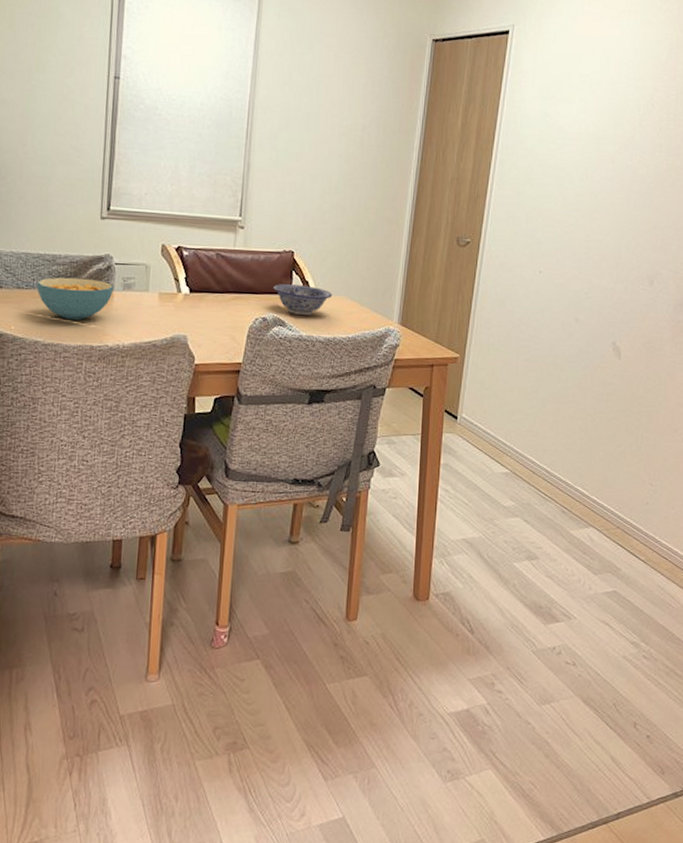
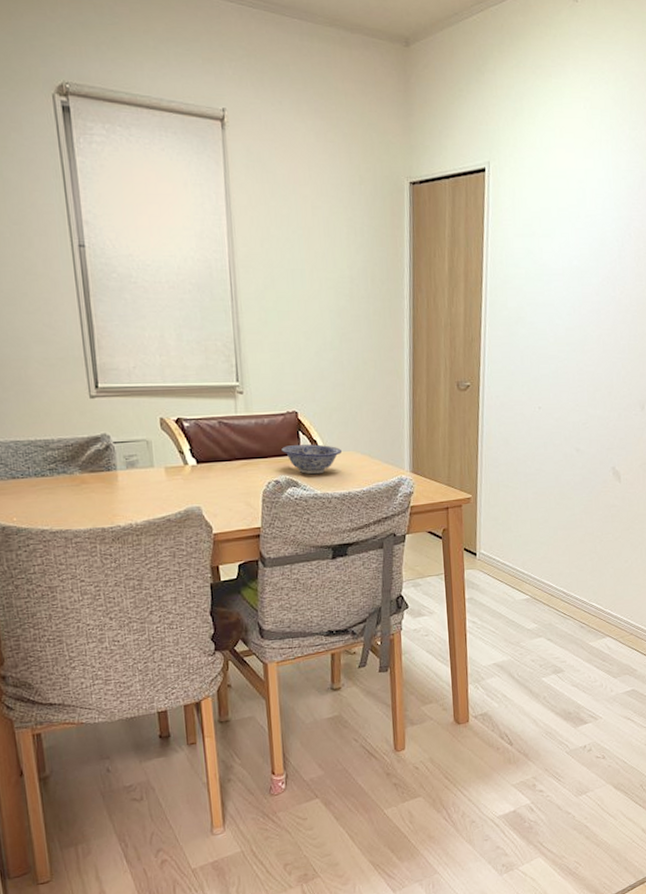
cereal bowl: present [37,277,114,320] -> none [33,460,117,505]

